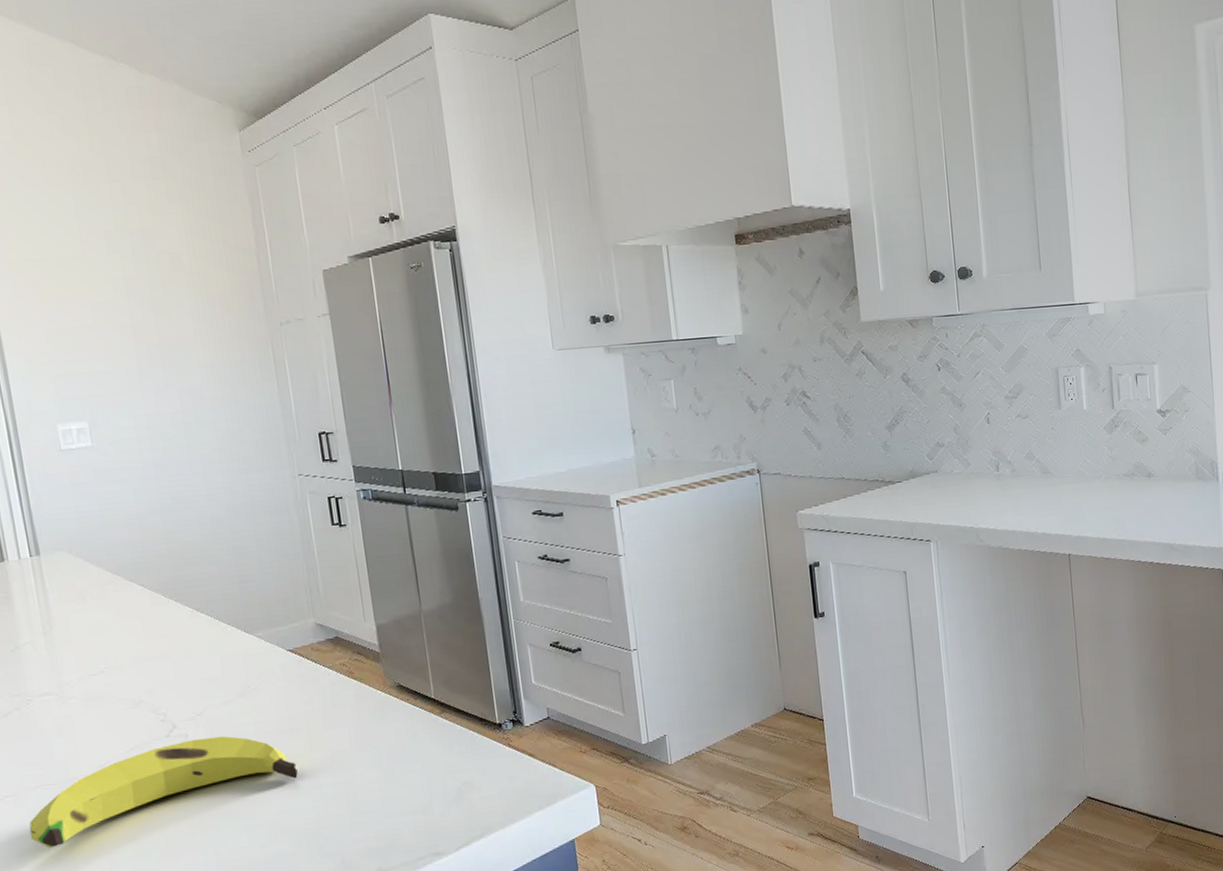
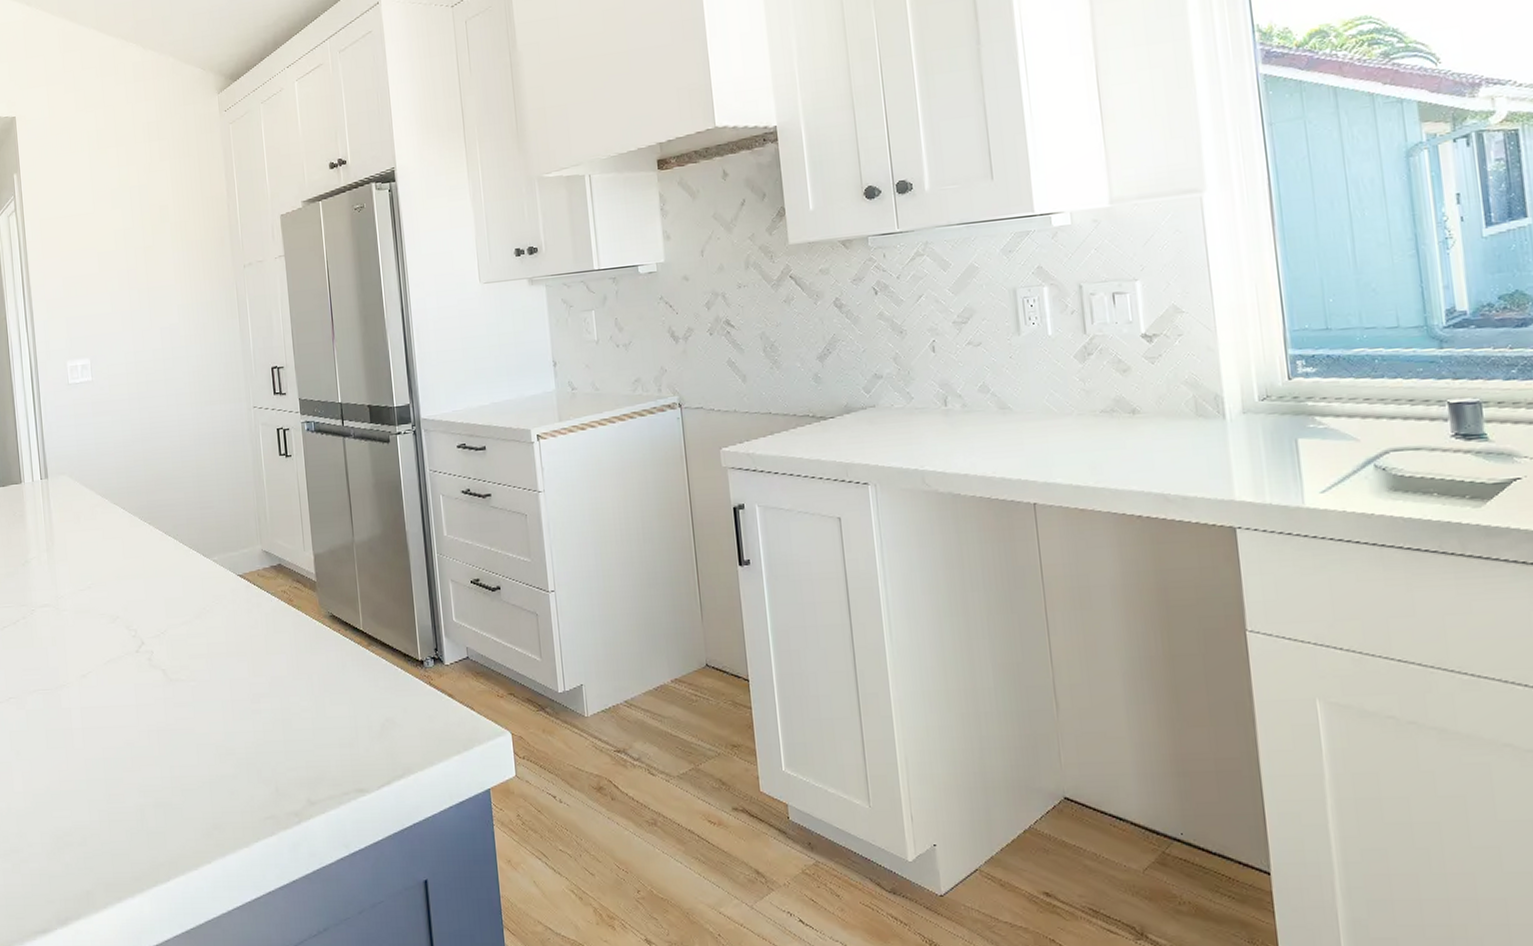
banana: present [29,736,298,849] -> none [26,655,242,750]

